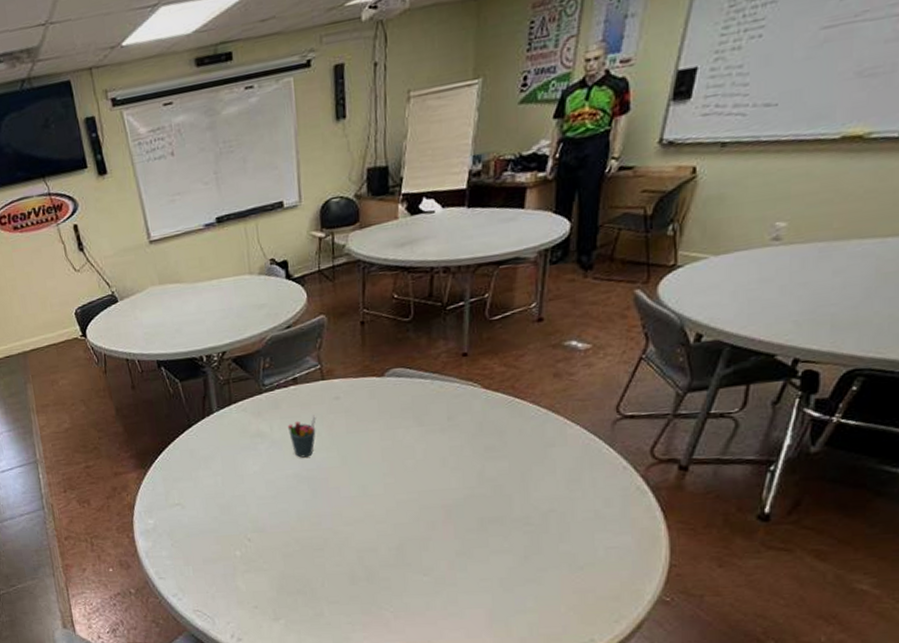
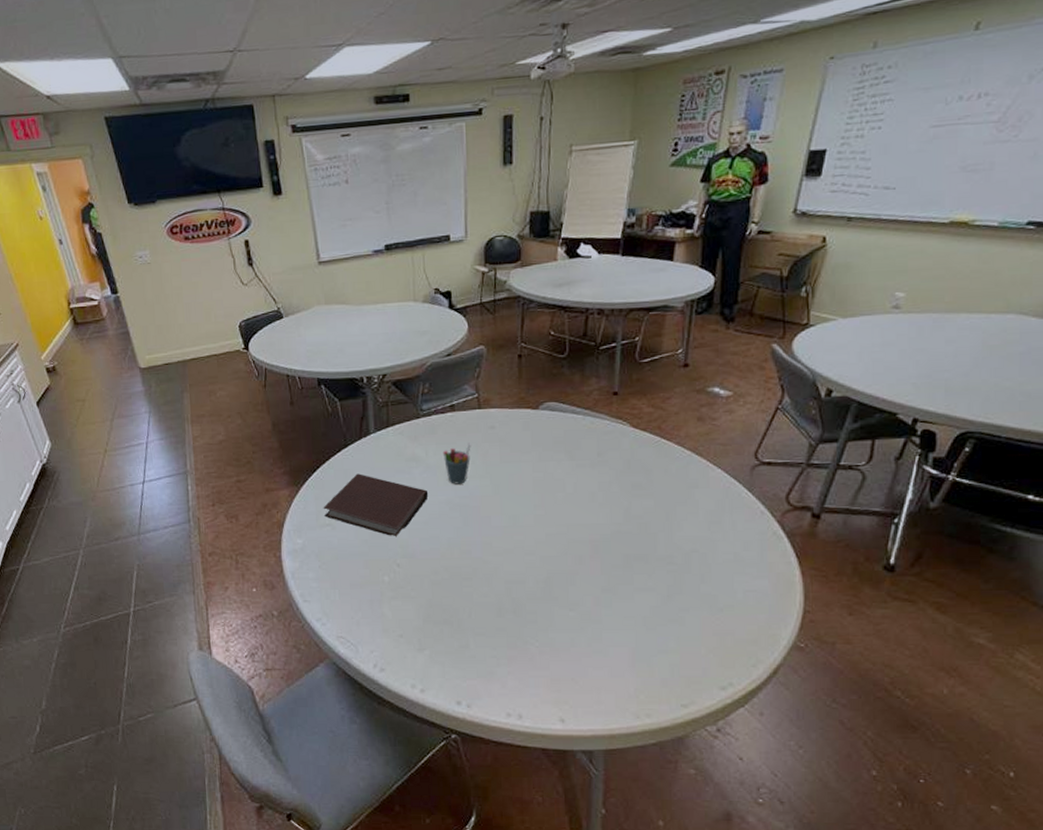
notebook: none [171,452,276,512] -> present [323,473,429,536]

